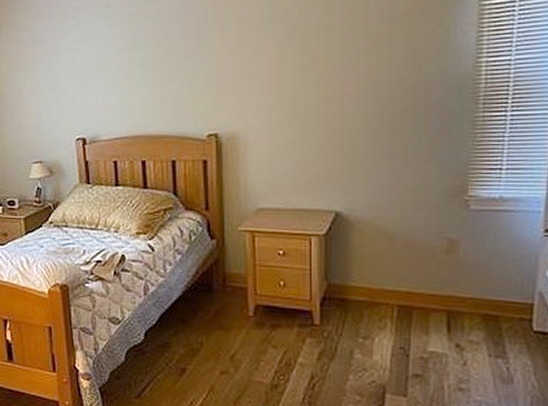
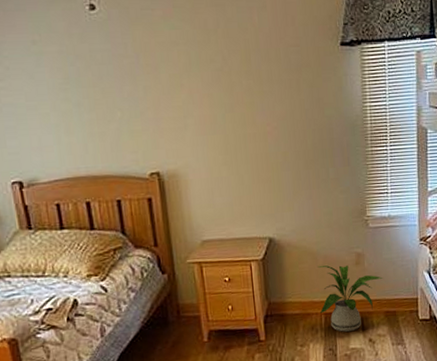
house plant: none [391,248,484,331] -> present [318,265,383,332]

